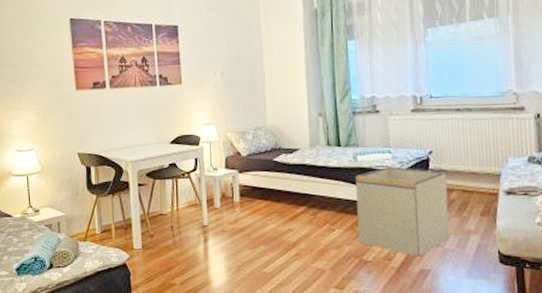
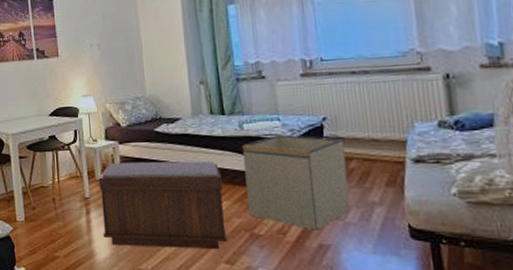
bench: none [217,190,338,276] -> present [98,161,227,250]

